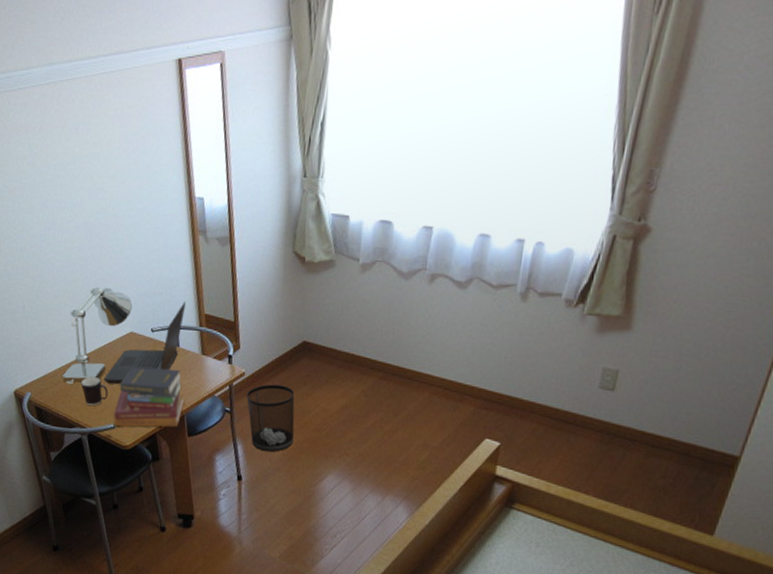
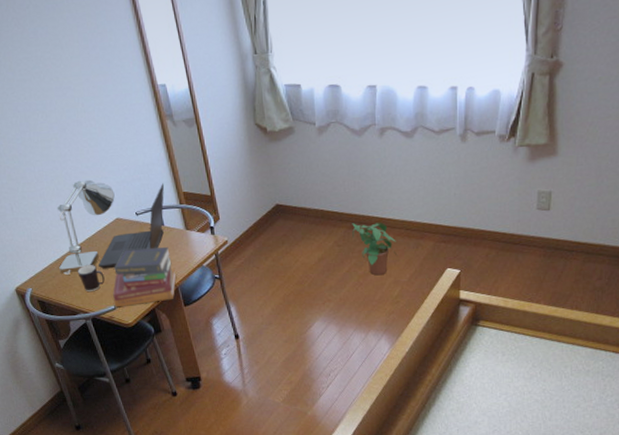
waste bin: present [246,384,295,452] -> none [232,247,280,309]
potted plant: none [383,373,432,436] -> present [352,223,398,276]

